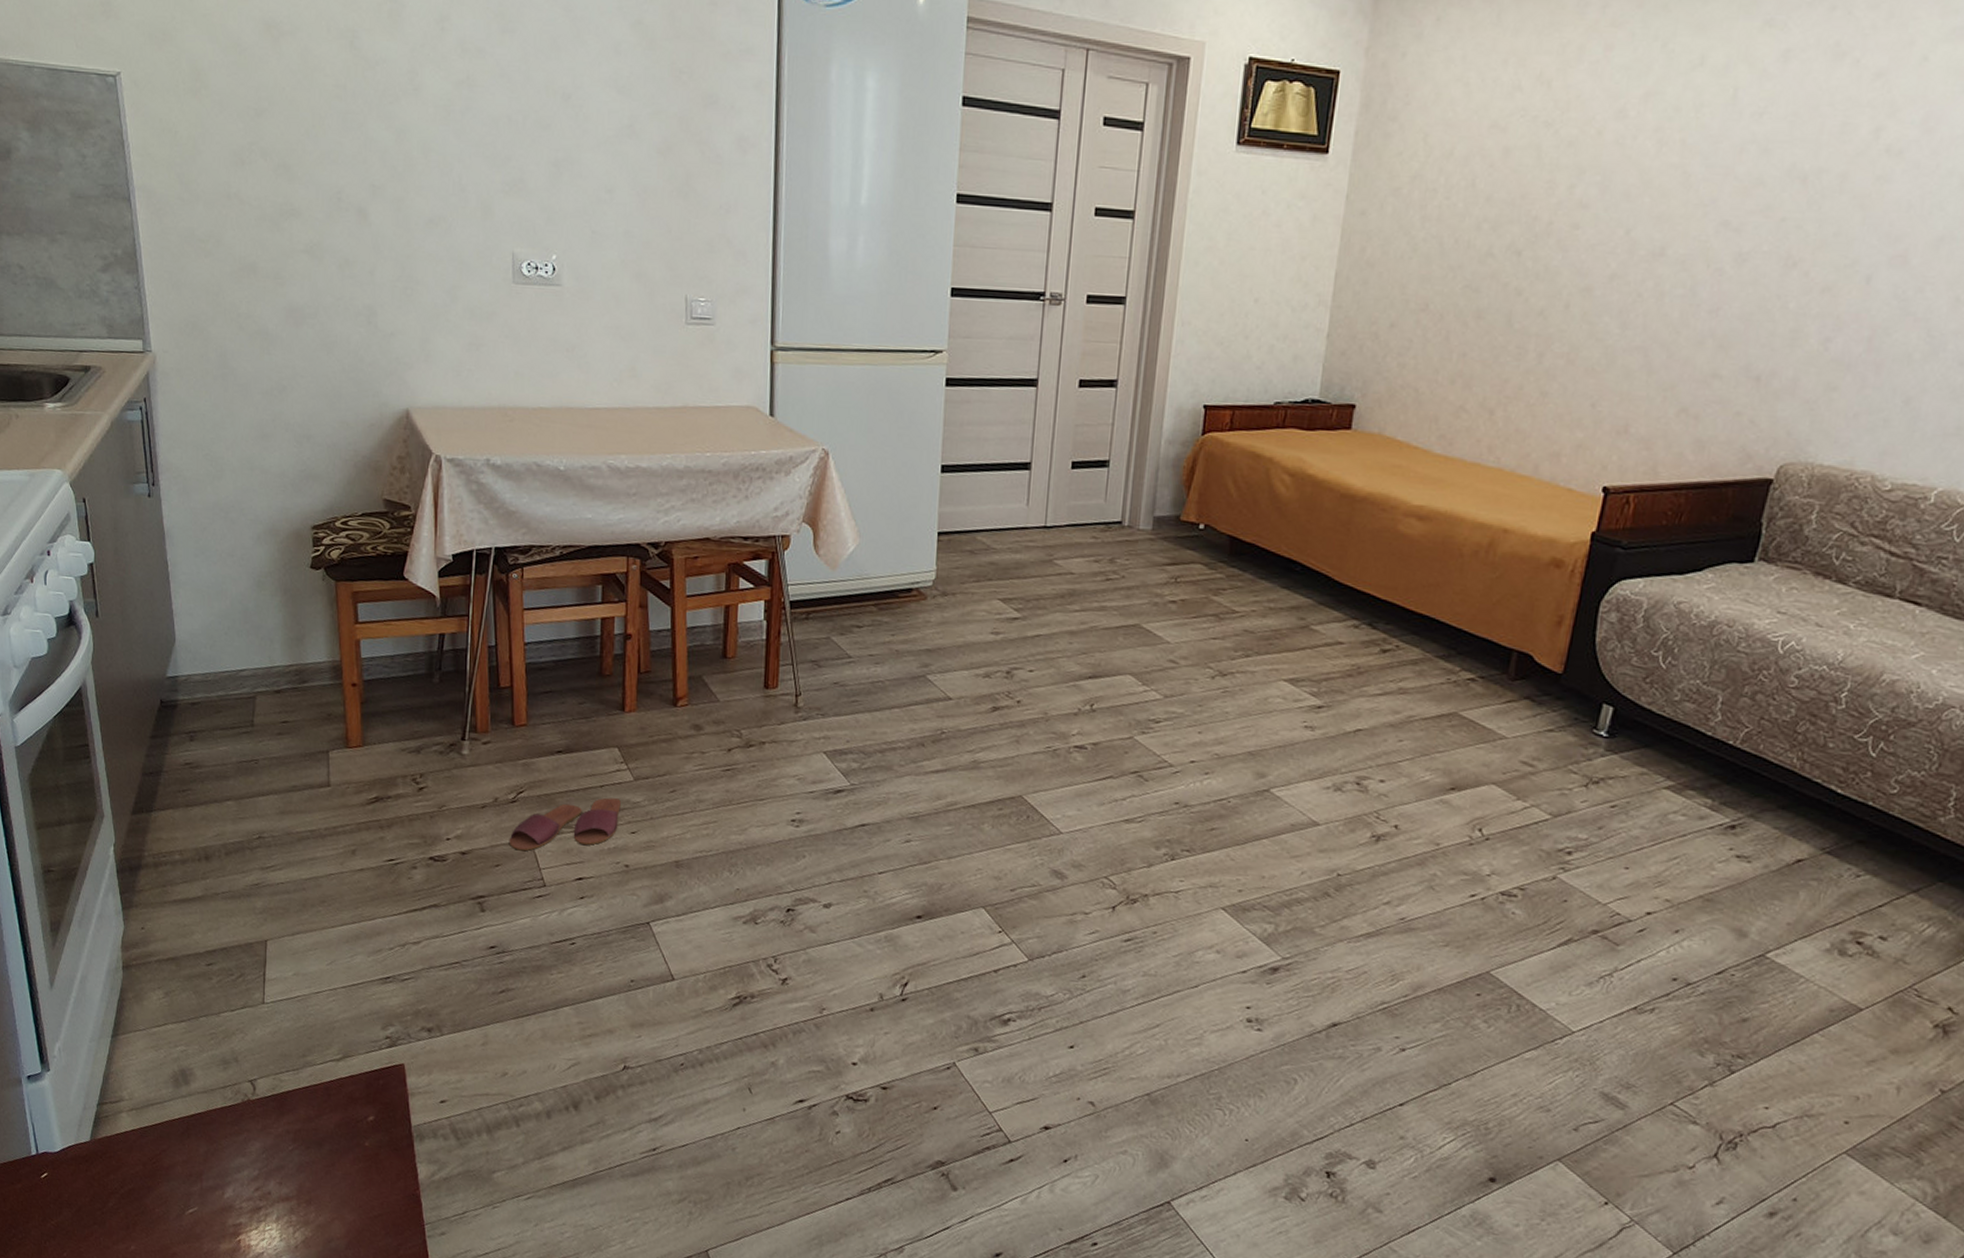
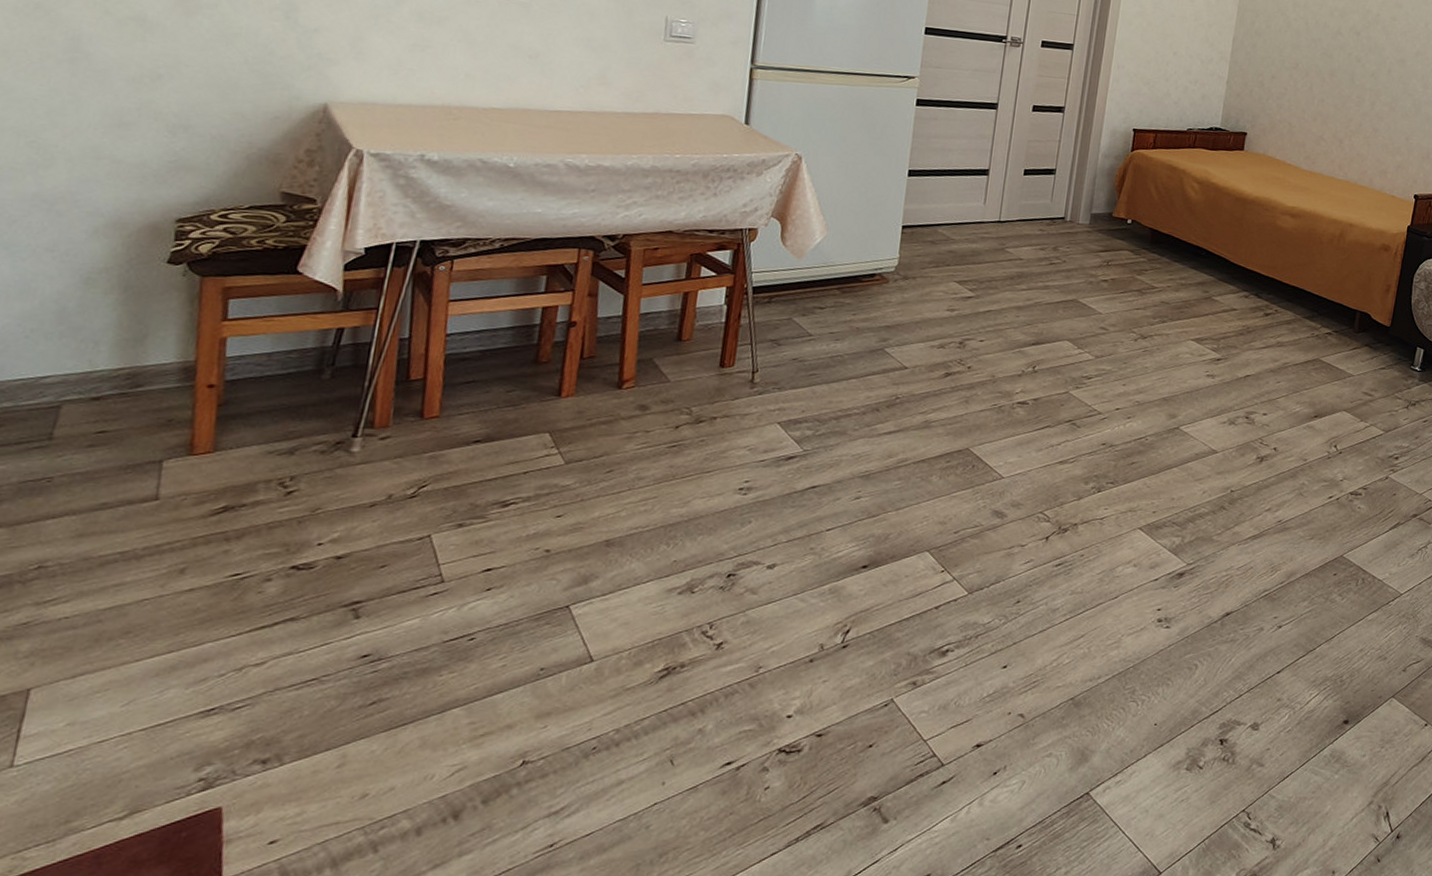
slippers: present [509,797,621,852] -> none [401,483,547,548]

